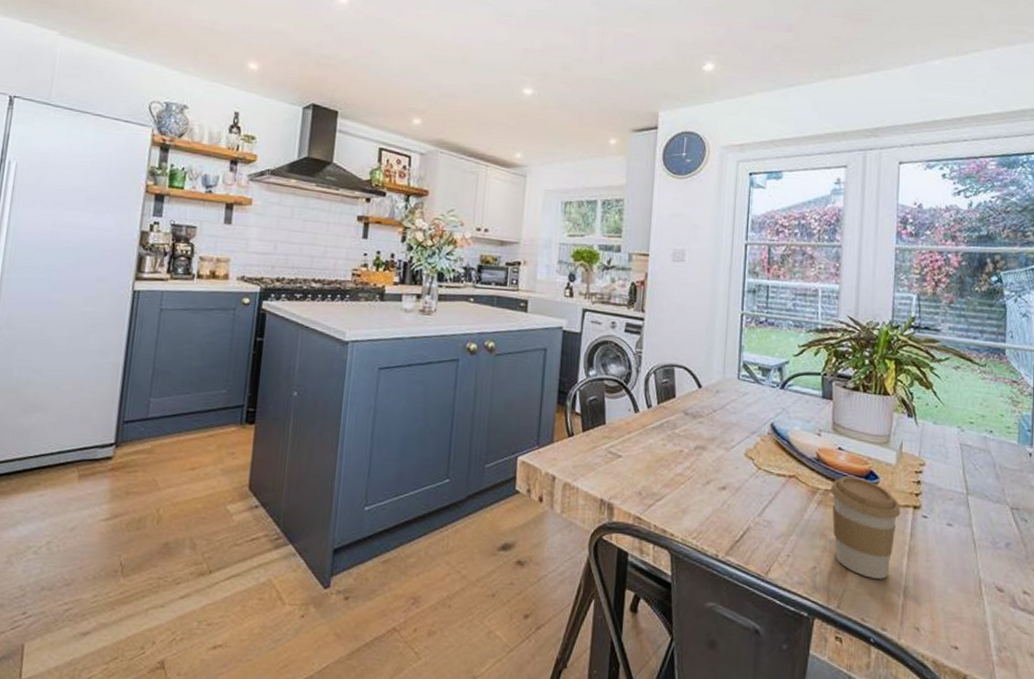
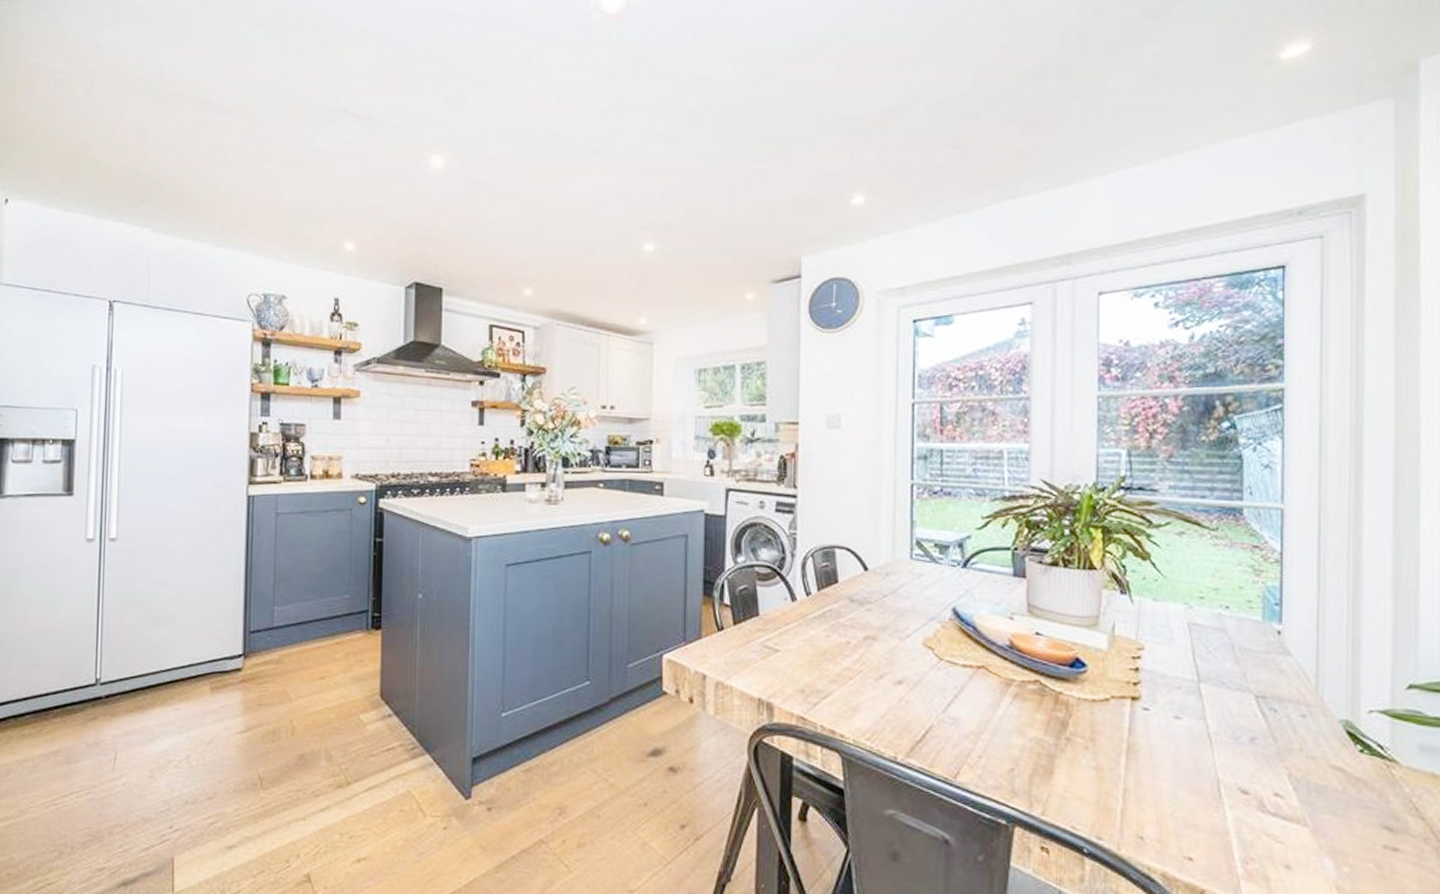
coffee cup: present [830,476,901,579] -> none [1027,665,1116,782]

